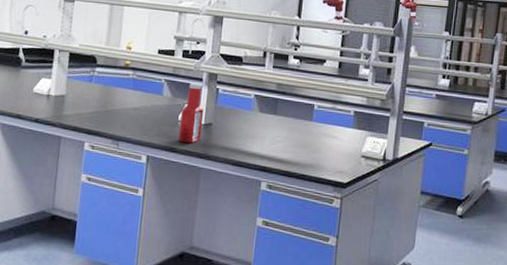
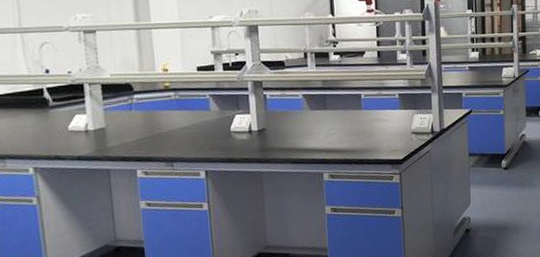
ketchup bottle: present [178,83,204,144] -> none [231,93,257,152]

